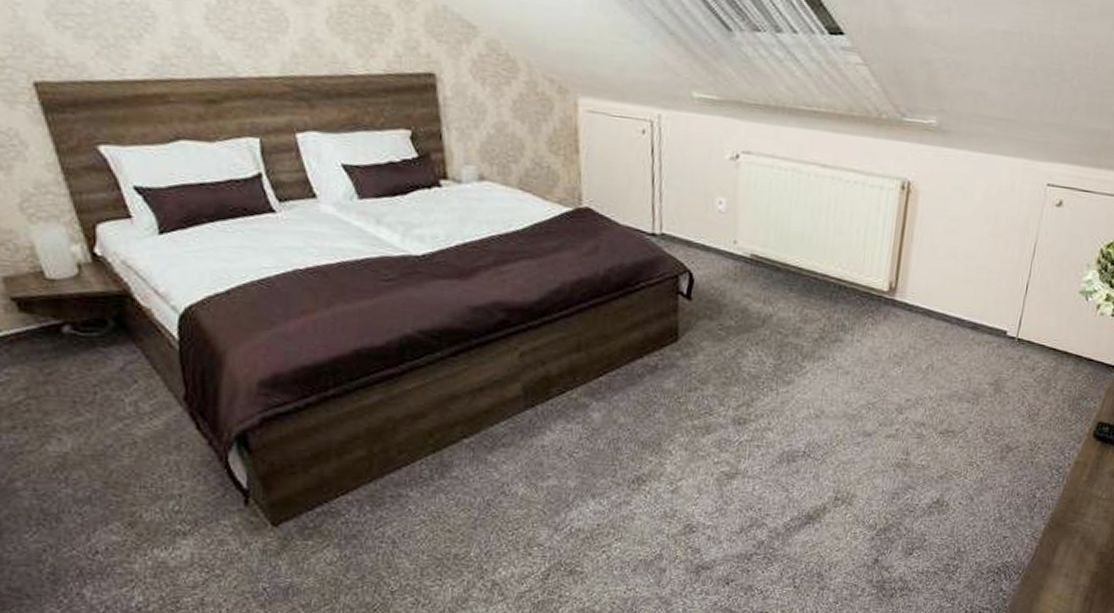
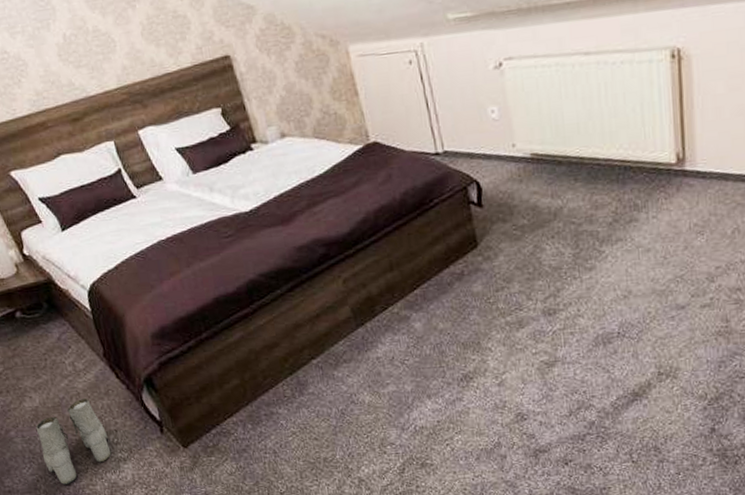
boots: none [58,450,167,559] -> present [35,399,112,485]

